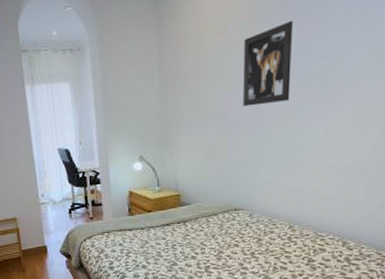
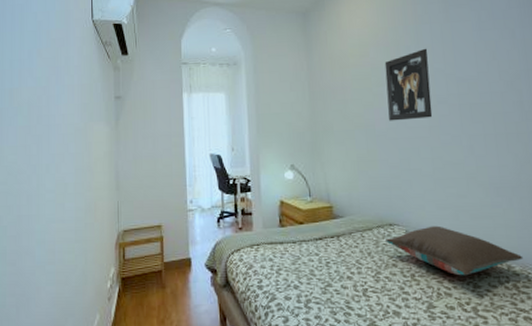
pillow: none [230,208,360,252] -> present [386,225,524,276]

